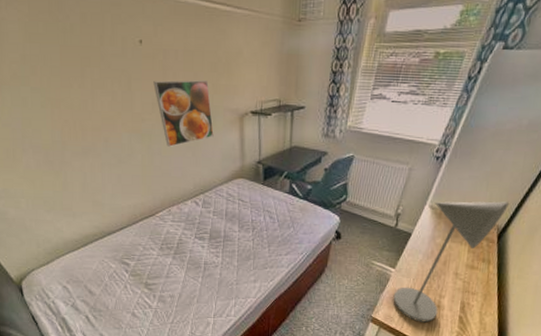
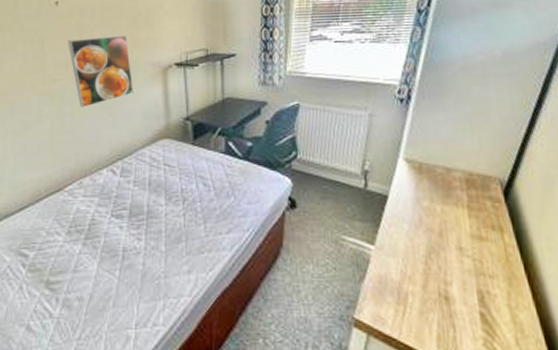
desk lamp: present [393,201,509,323] -> none [379,148,506,325]

